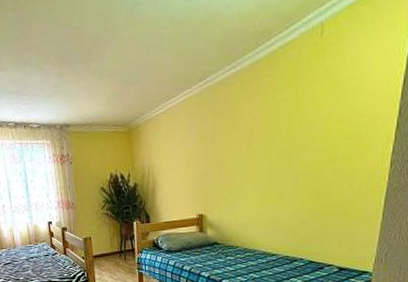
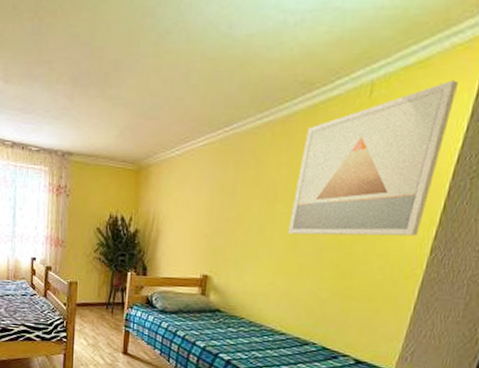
wall art: none [266,11,396,168] -> present [288,80,458,236]

